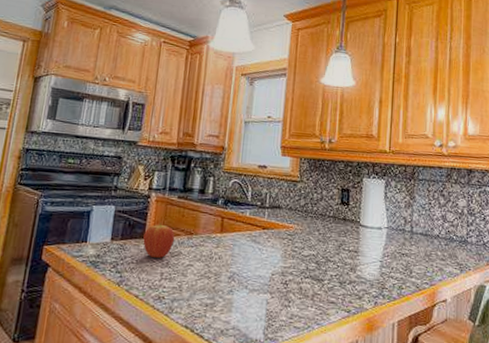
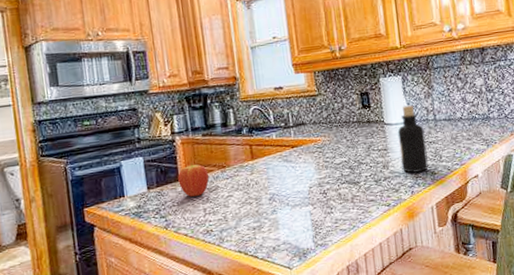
bottle: none [369,210,399,284] -> present [397,105,429,174]

